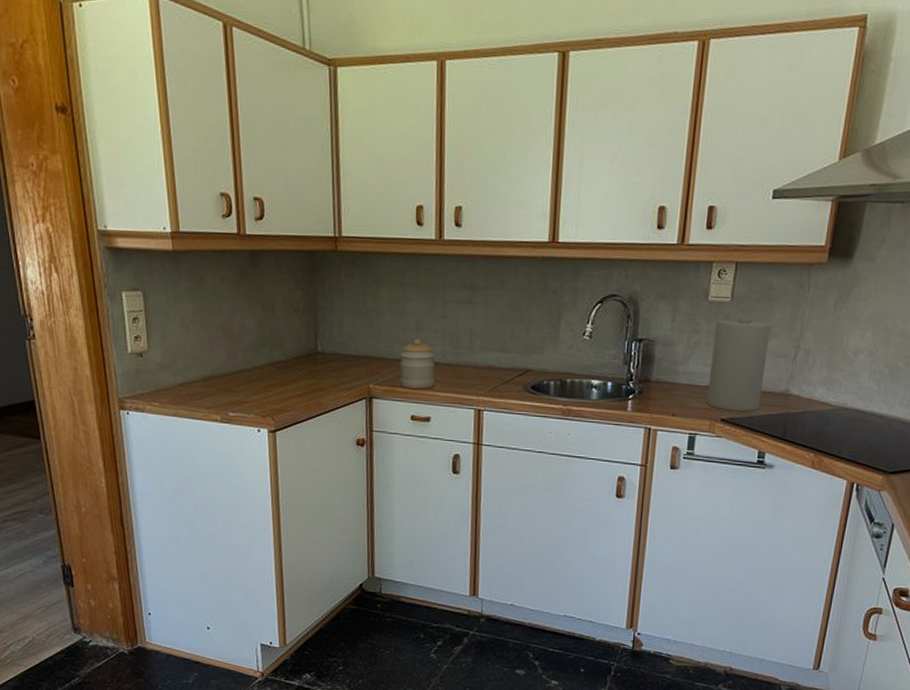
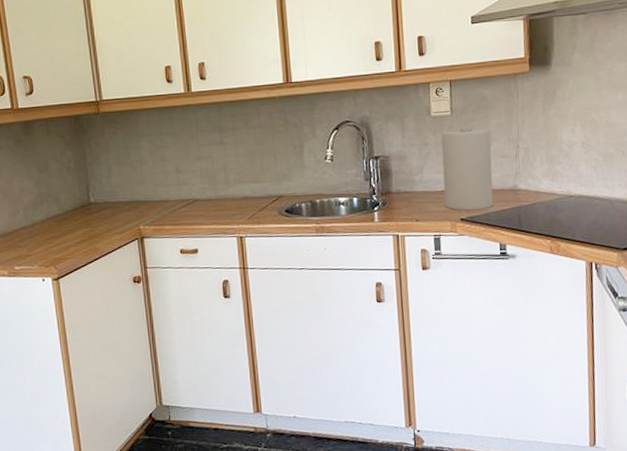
jar: present [399,338,436,389] -> none [164,180,198,226]

